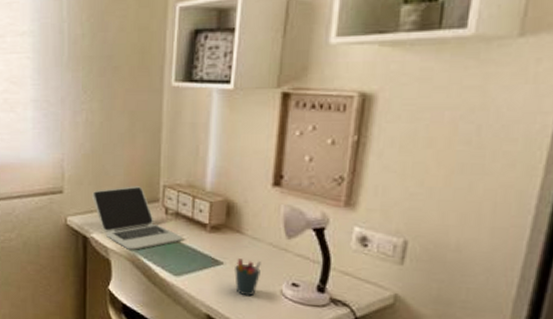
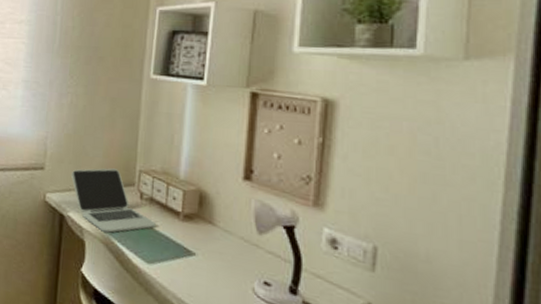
pen holder: present [235,258,261,297] -> none [207,250,233,292]

